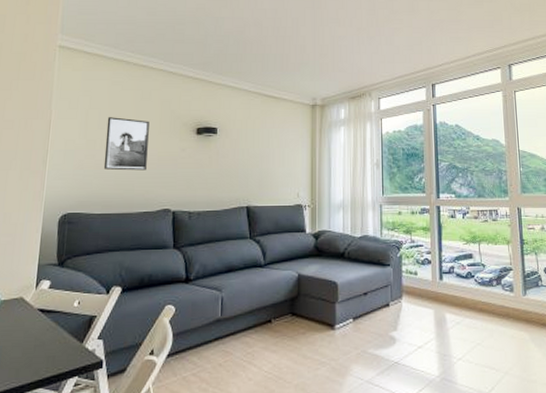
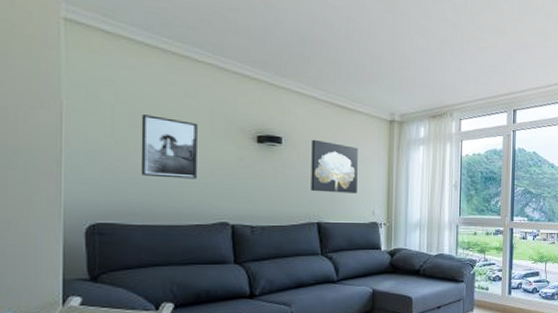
wall art: none [241,128,283,177] -> present [311,139,358,193]

